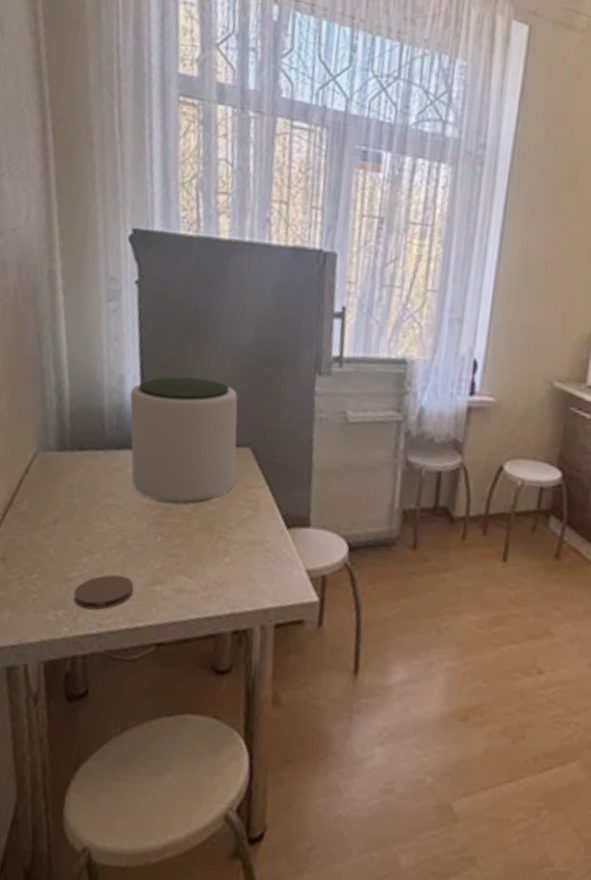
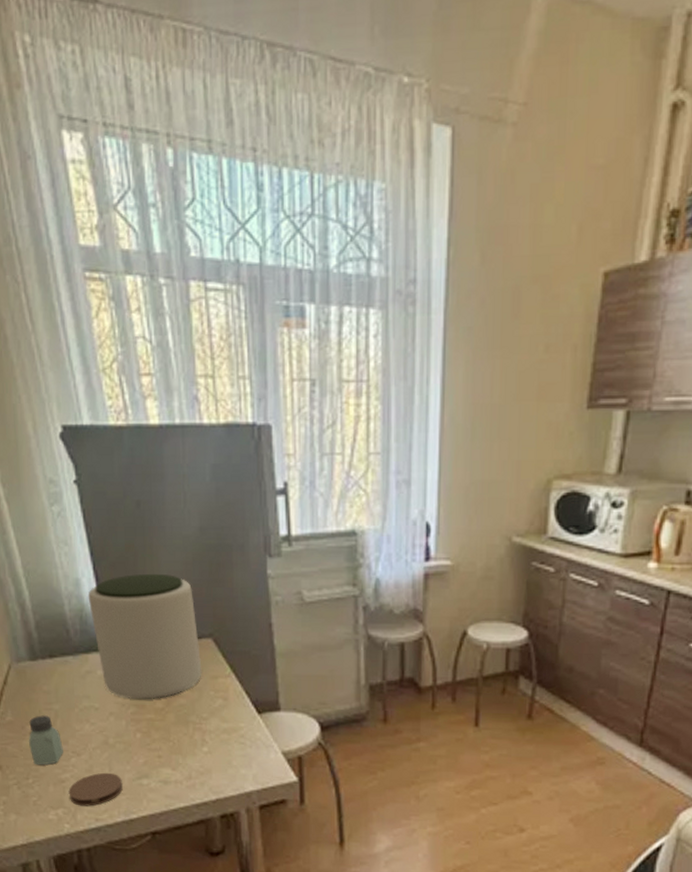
saltshaker: none [40,508,77,561] -> present [29,715,63,765]

